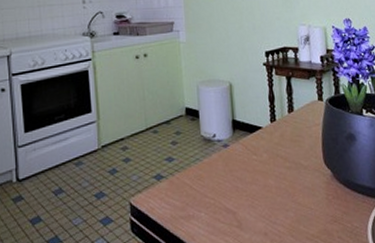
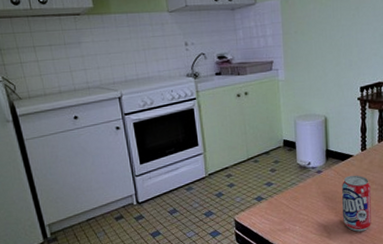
beverage can: none [251,150,288,220] -> present [342,175,371,232]

